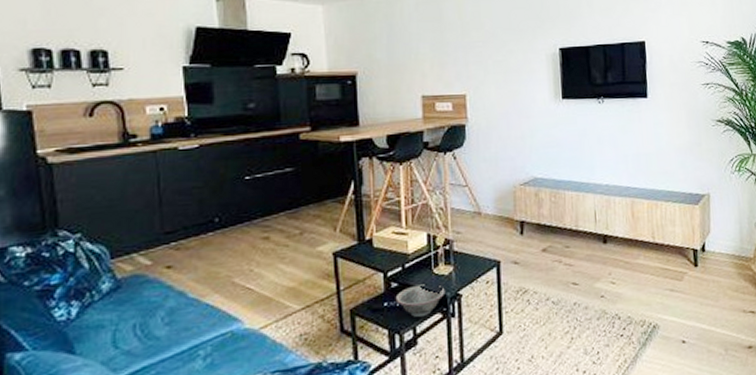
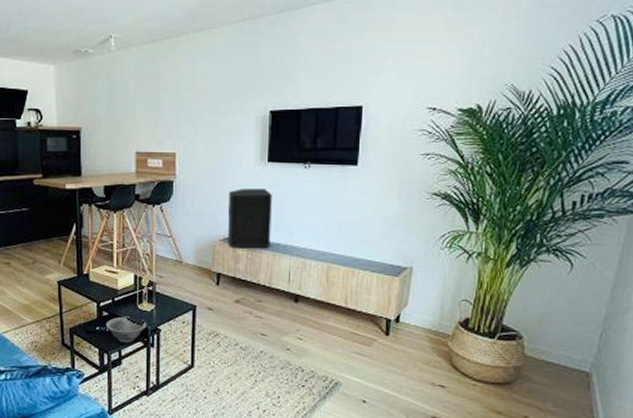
speaker: none [525,127,573,192] -> present [227,189,272,248]

